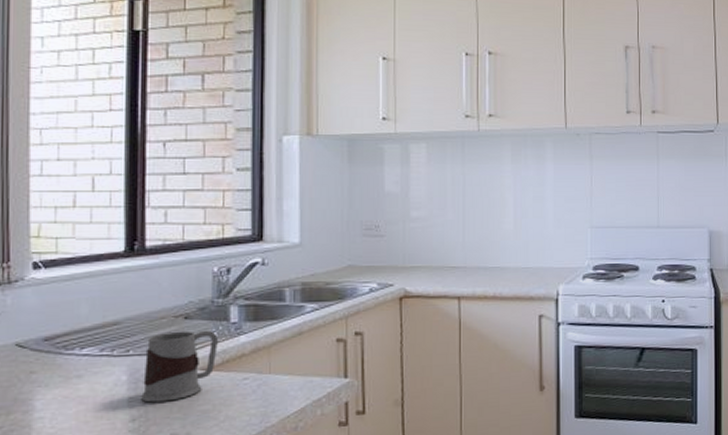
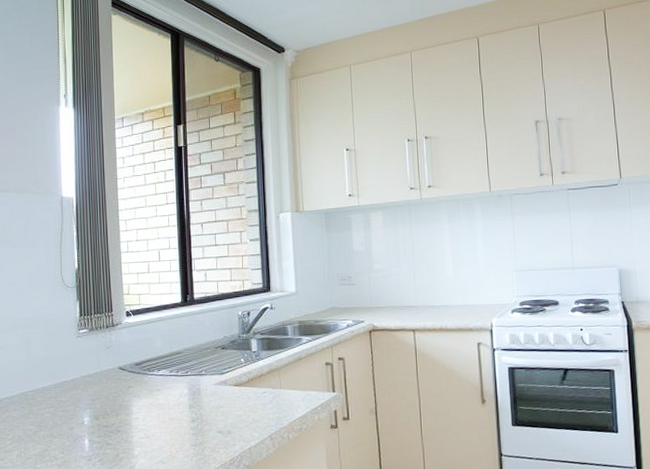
mug: present [141,330,219,403] -> none [197,357,245,409]

